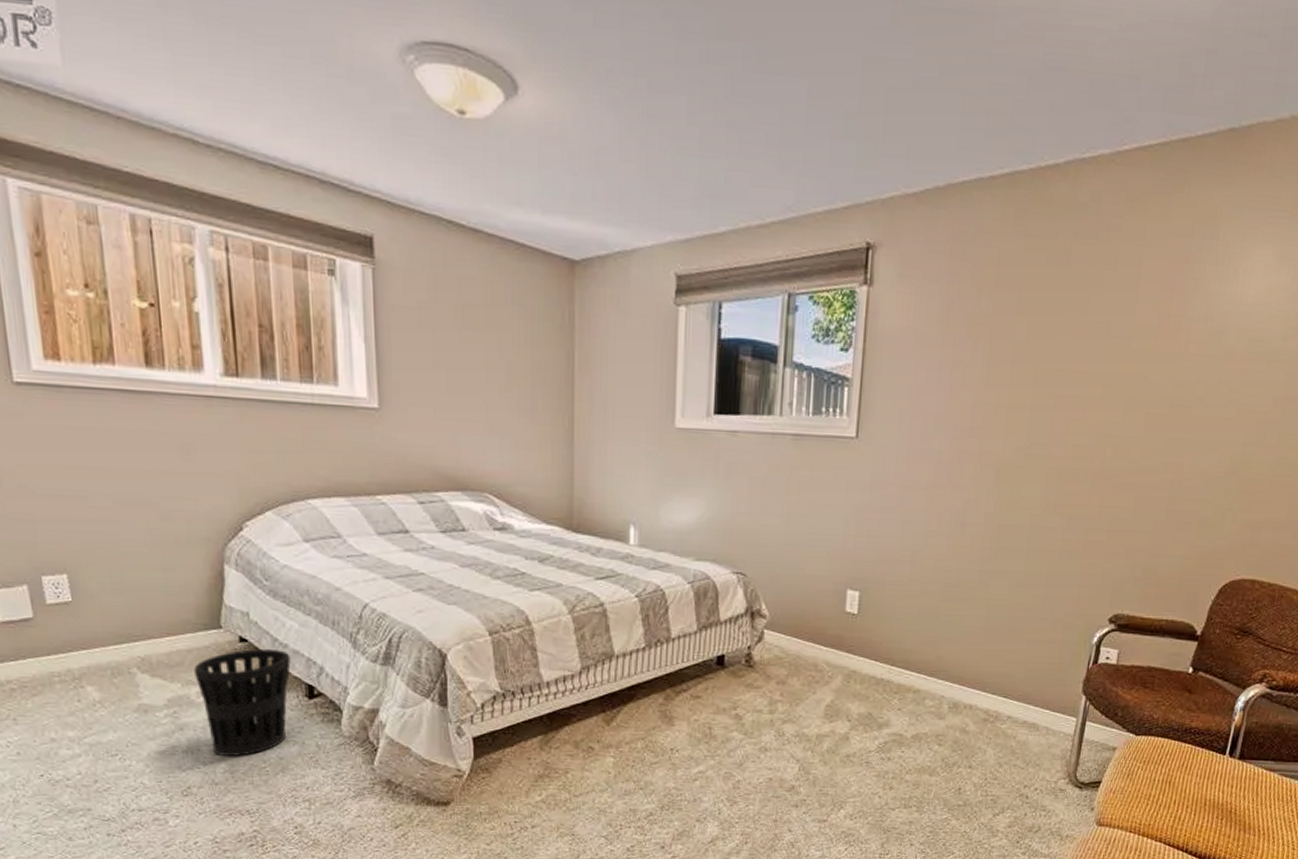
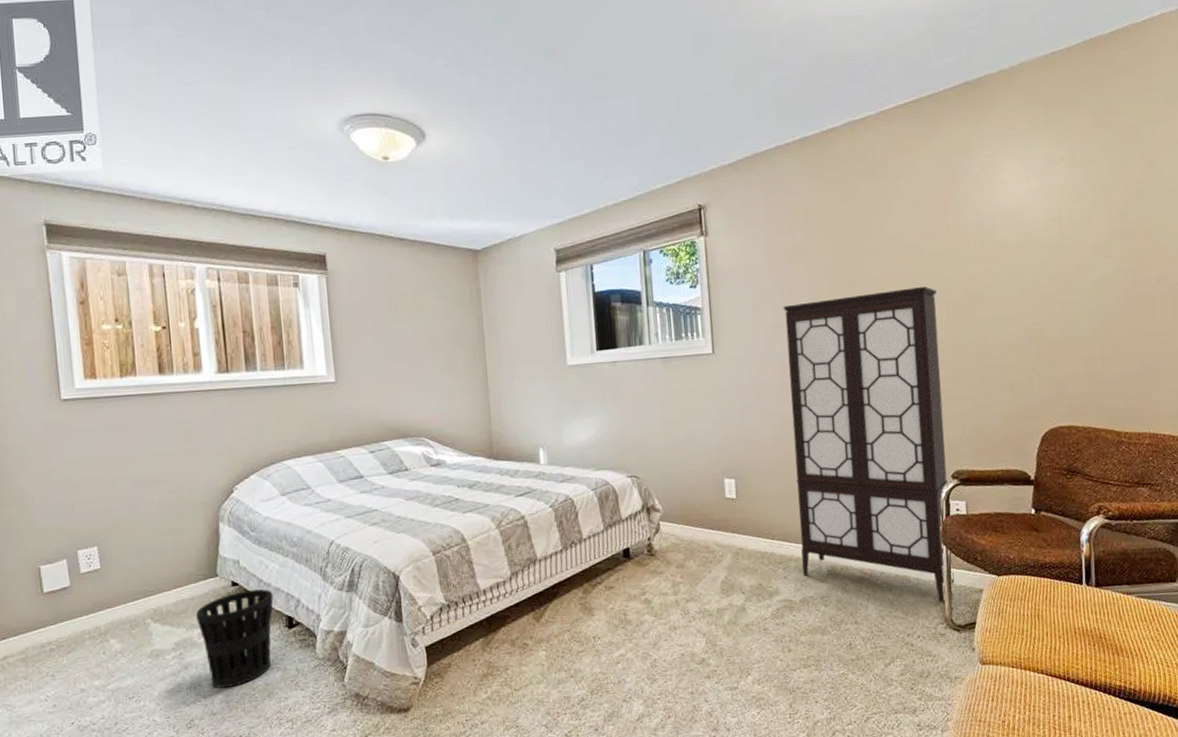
display cabinet: none [919,389,1138,756] -> present [783,287,954,602]

